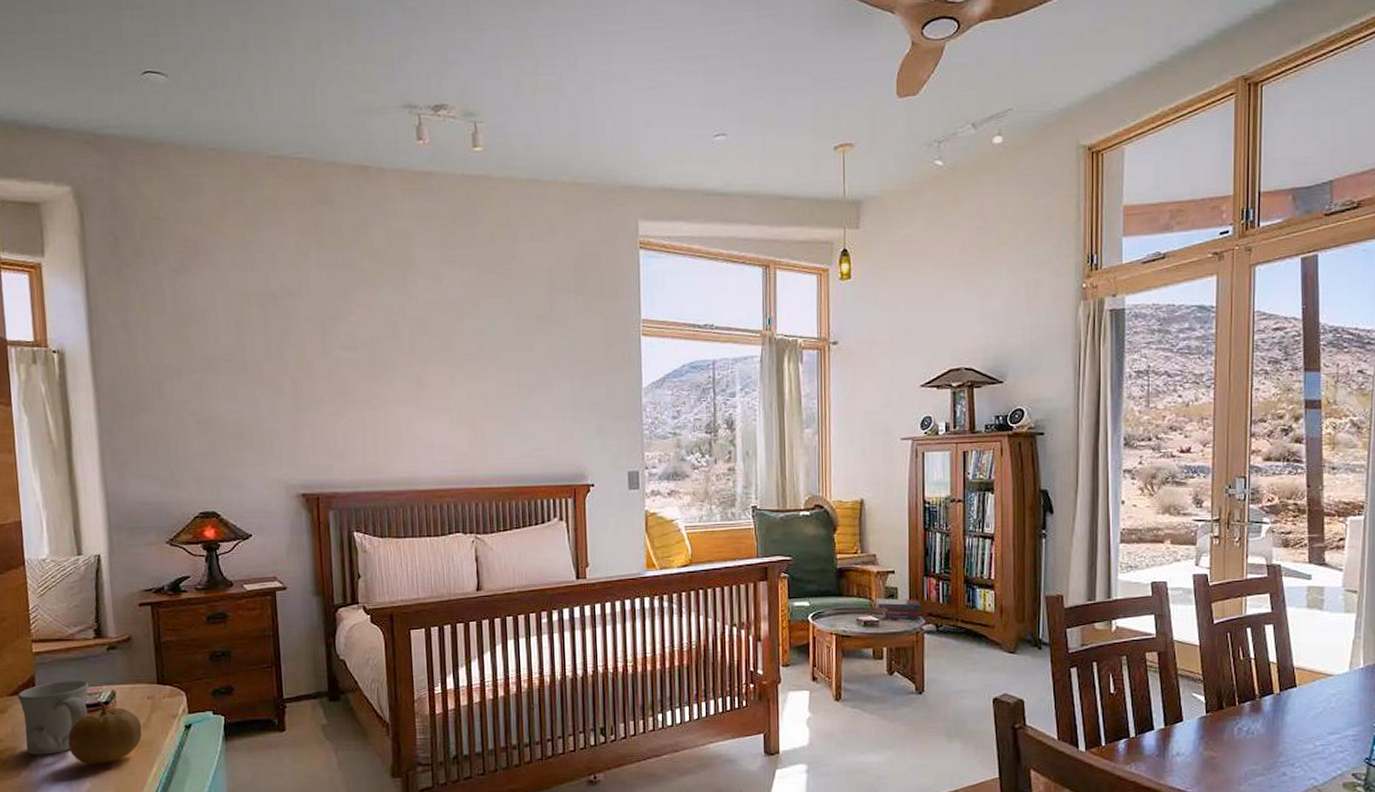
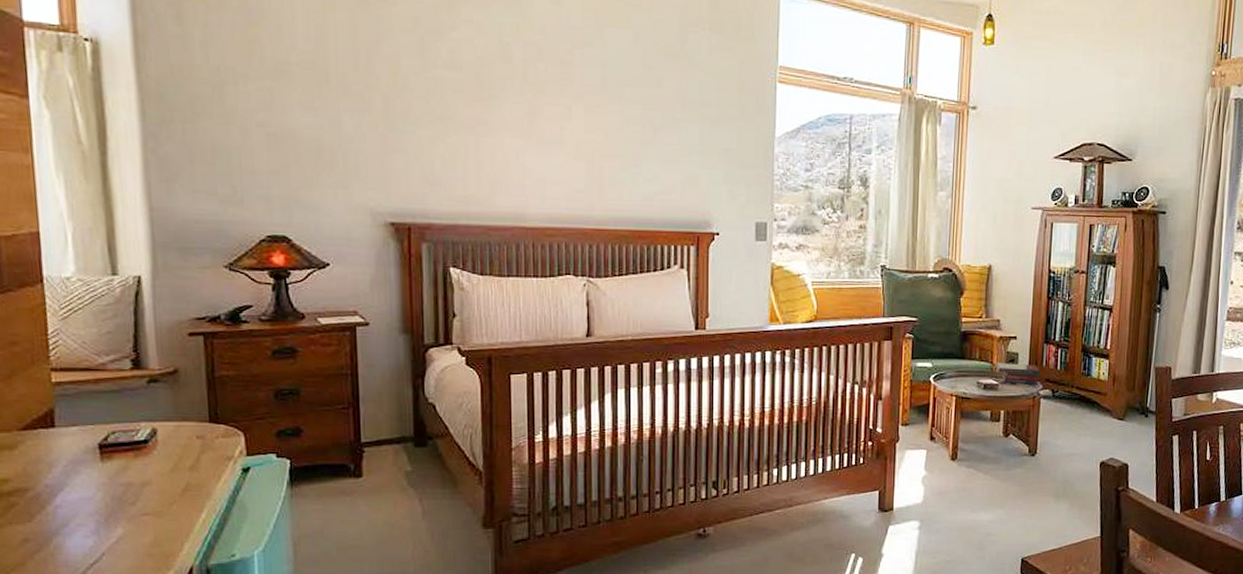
mug: present [18,680,89,755] -> none [31,415,124,497]
fruit: present [68,700,142,765] -> none [95,438,189,509]

